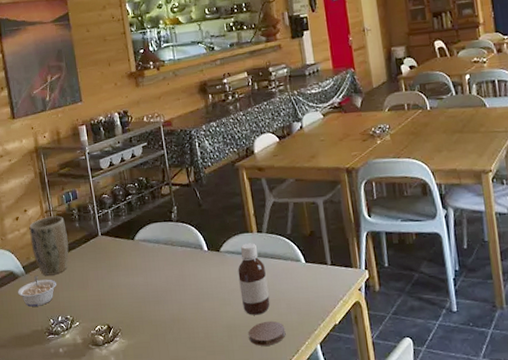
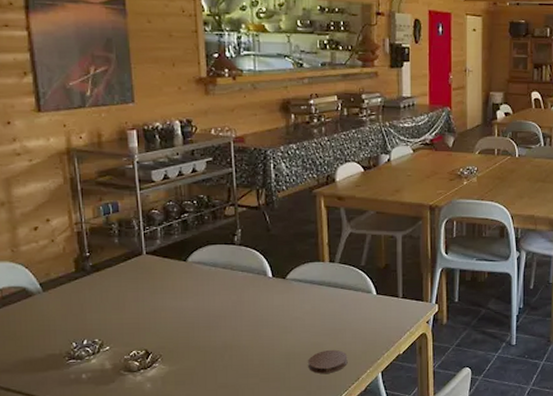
legume: present [18,275,56,307] -> none [31,294,83,328]
plant pot: present [29,216,69,276] -> none [52,229,103,295]
bottle: present [237,243,270,315] -> none [304,272,335,344]

